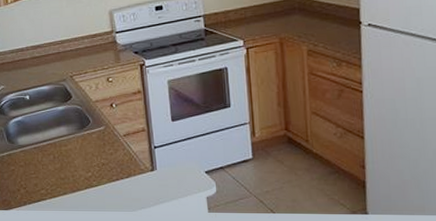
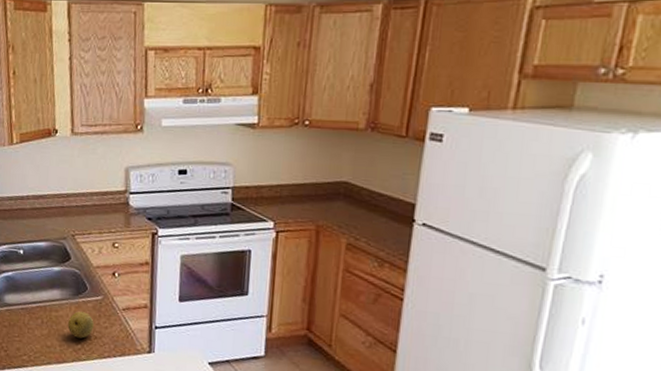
fruit: none [77,143,100,167] -> present [67,311,94,339]

